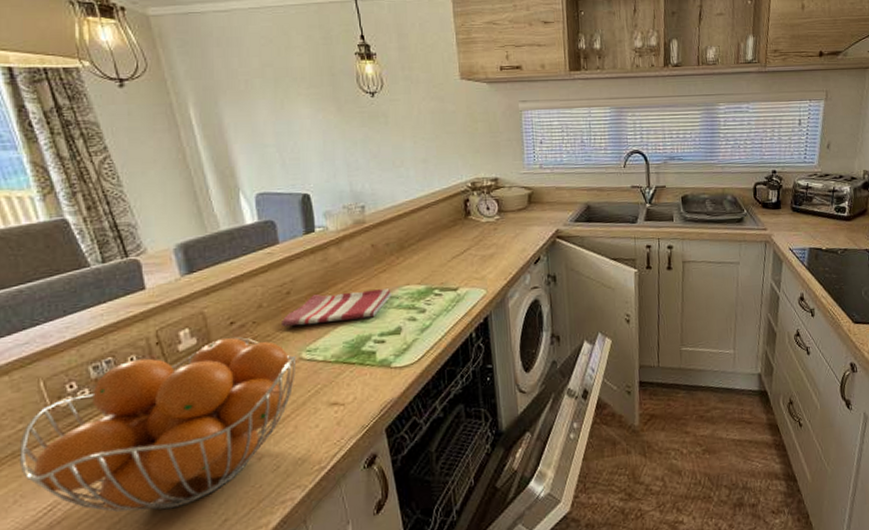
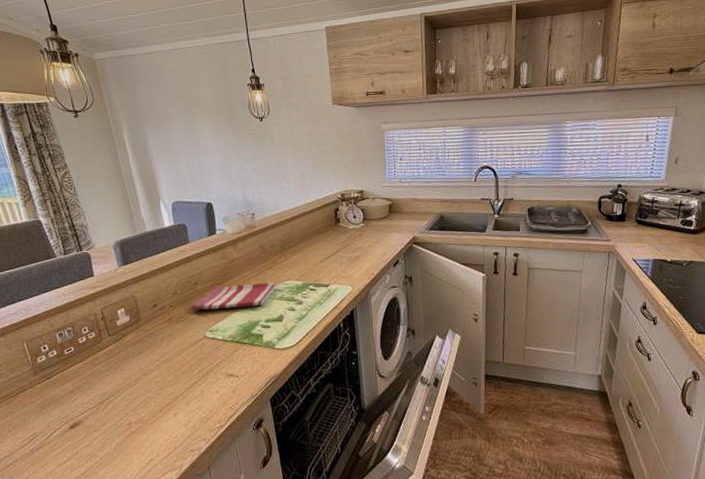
fruit basket: present [19,336,297,512] -> none [11,316,202,448]

